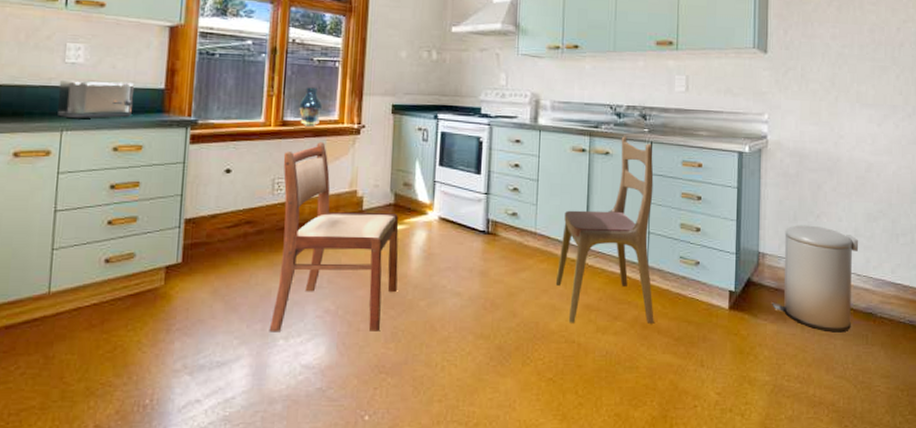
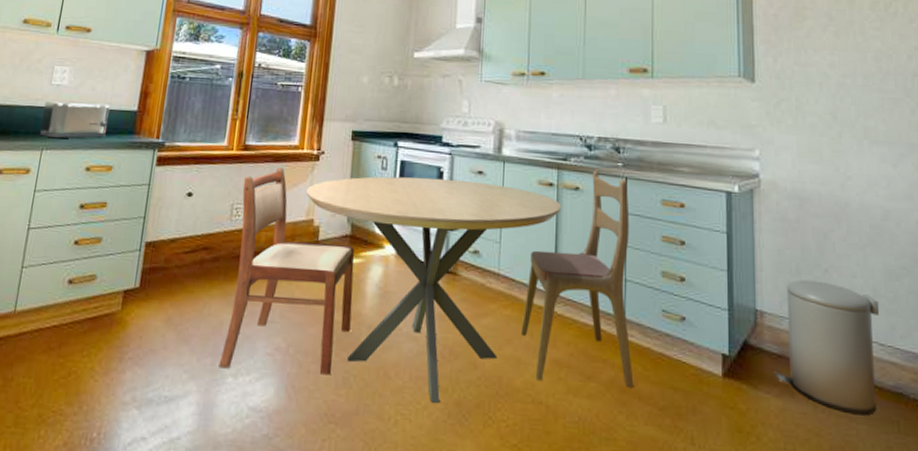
vase: present [299,87,323,127] -> none [261,111,285,152]
dining table: none [348,147,593,349] -> present [306,176,562,403]

